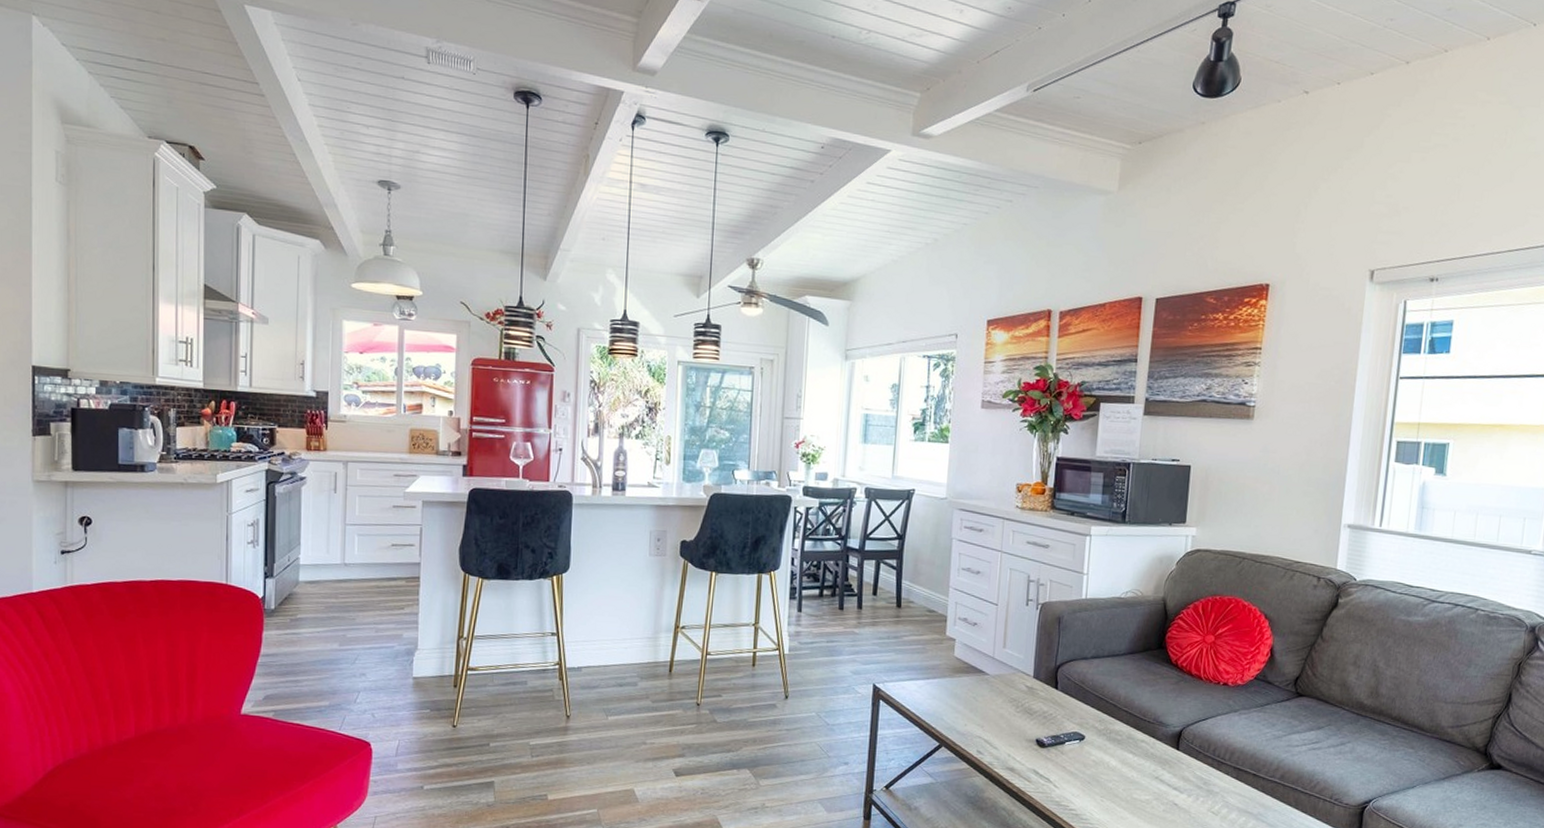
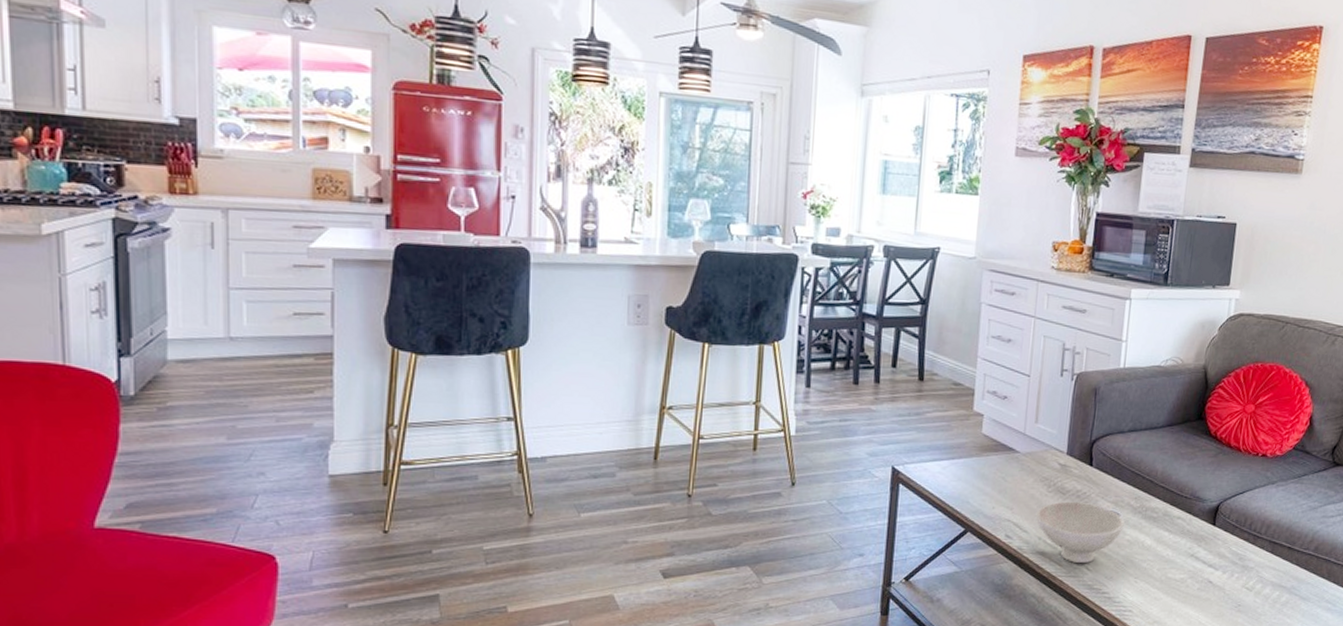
bowl: none [1005,721,1090,780] -> present [1036,501,1125,563]

